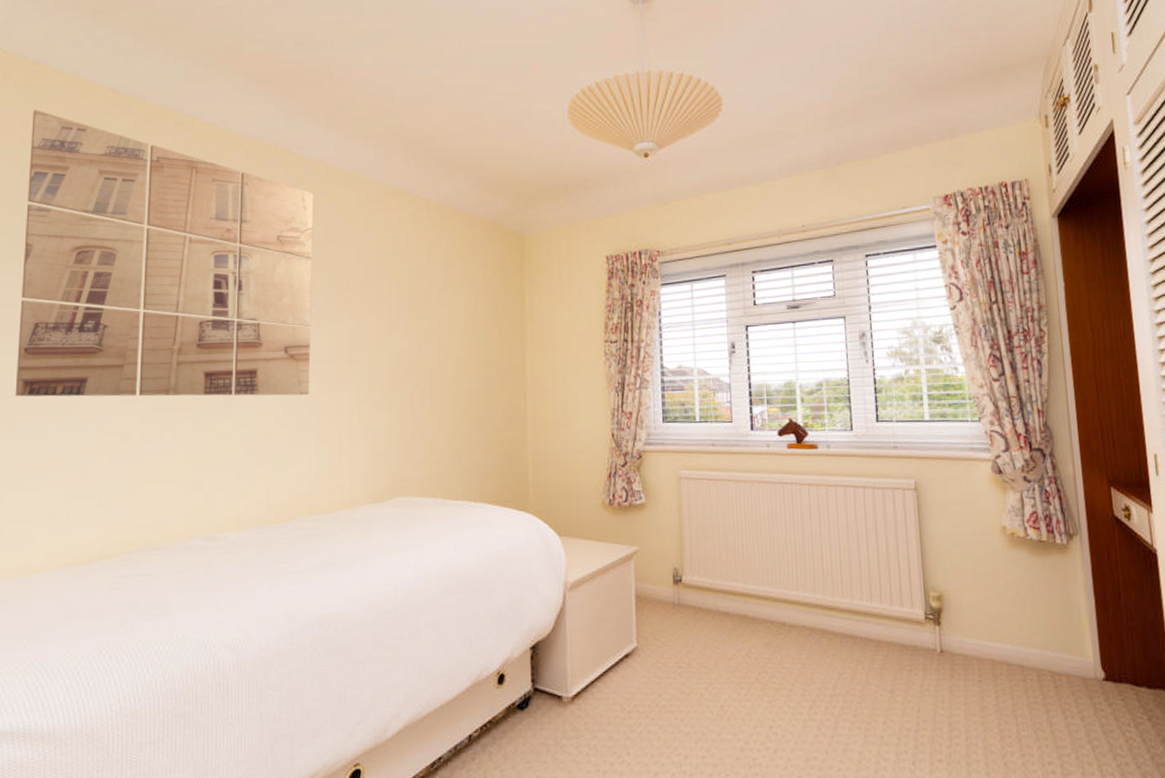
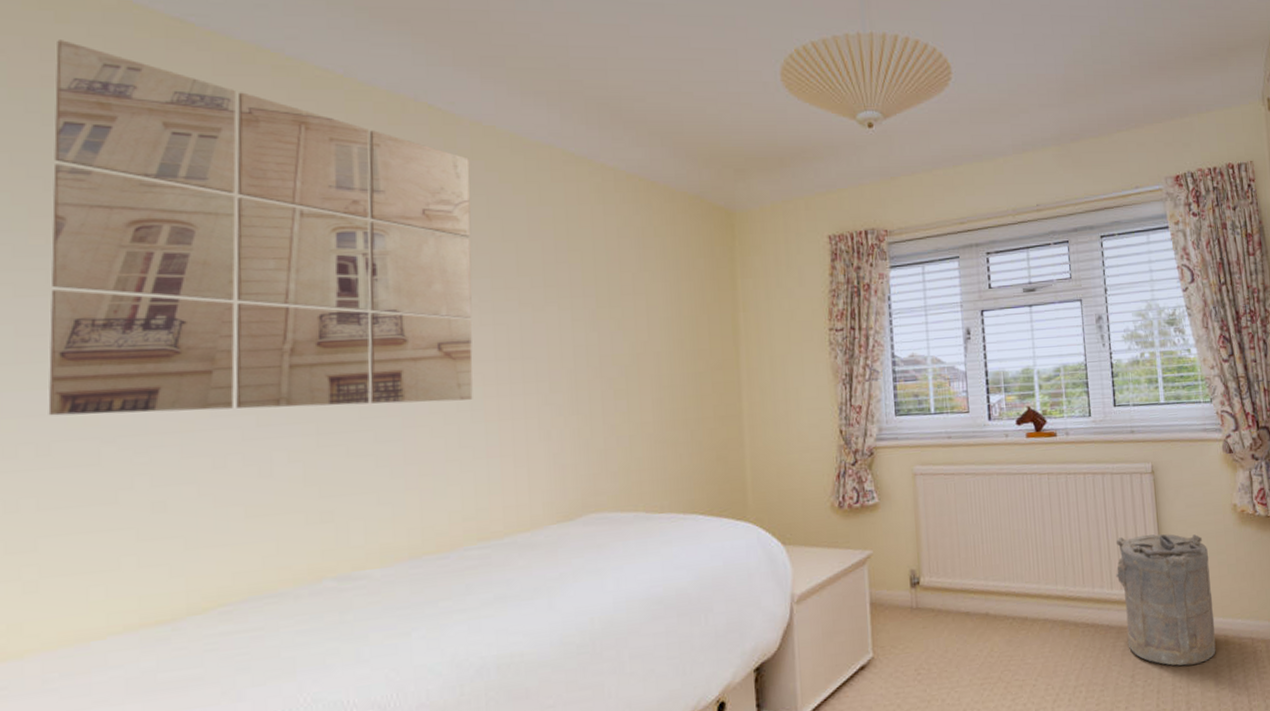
laundry hamper: none [876,550,982,687] -> present [1116,534,1216,666]

